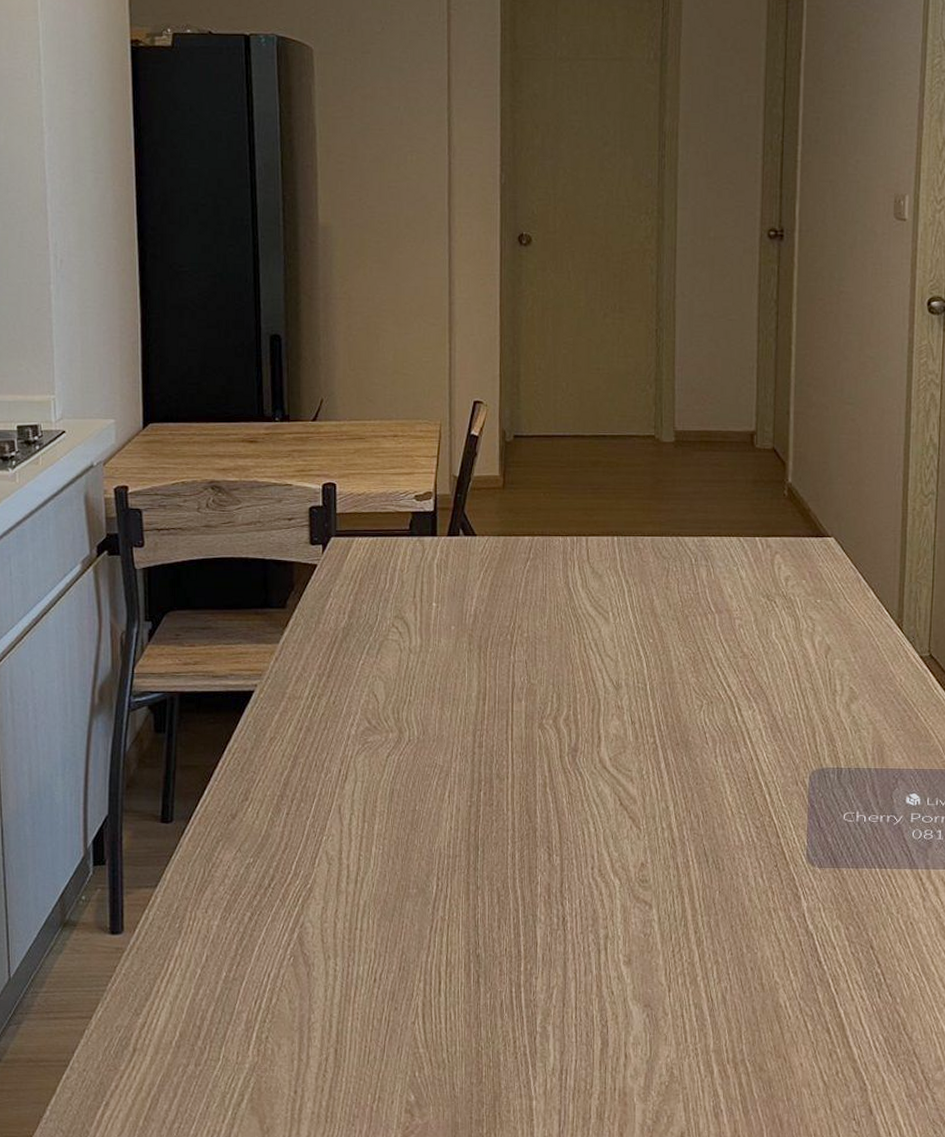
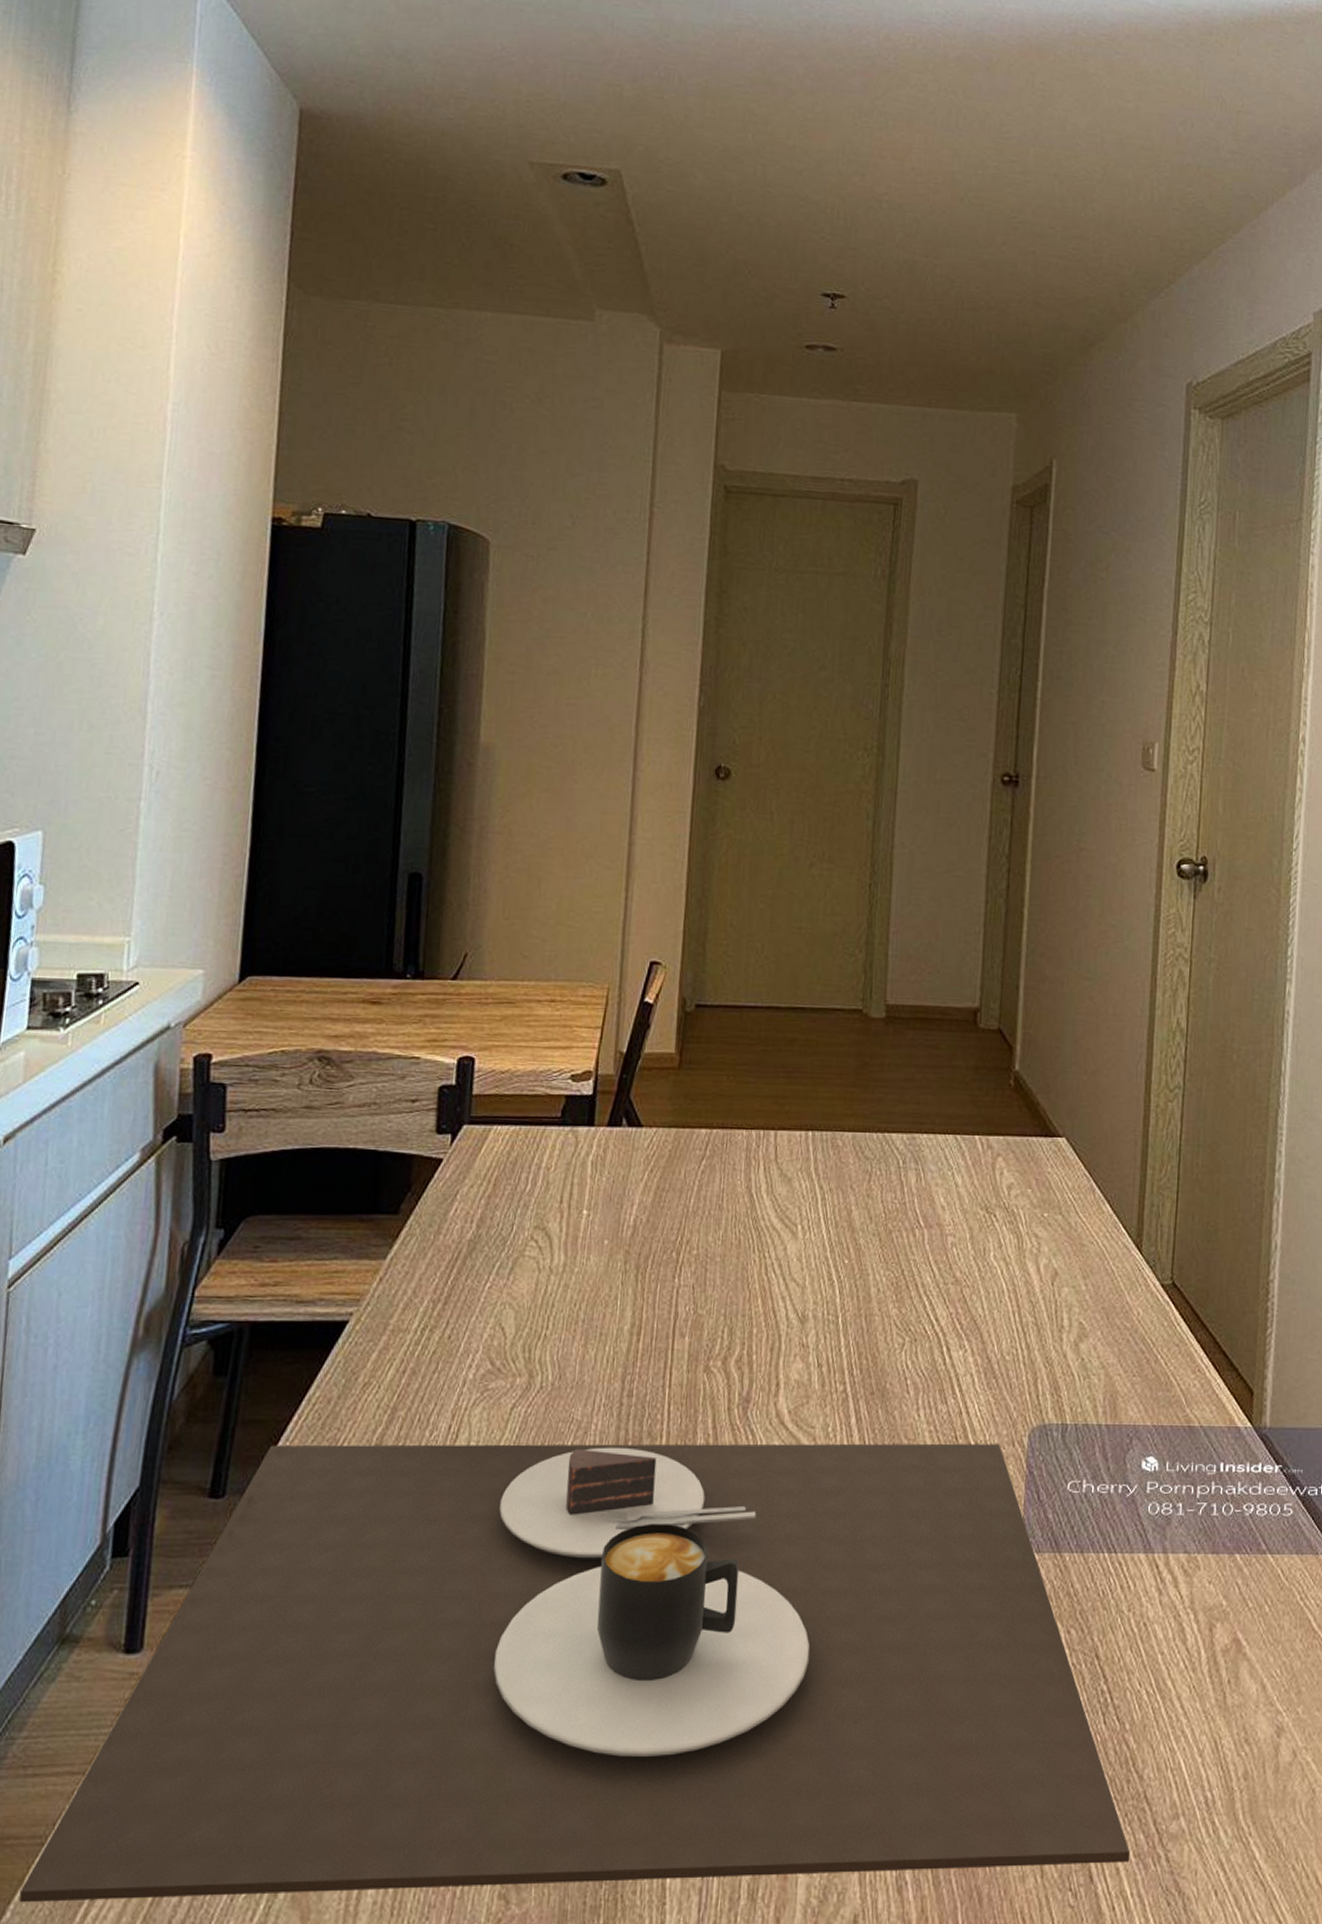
place setting: none [54,783,902,1106] -> present [19,1443,1129,1903]

